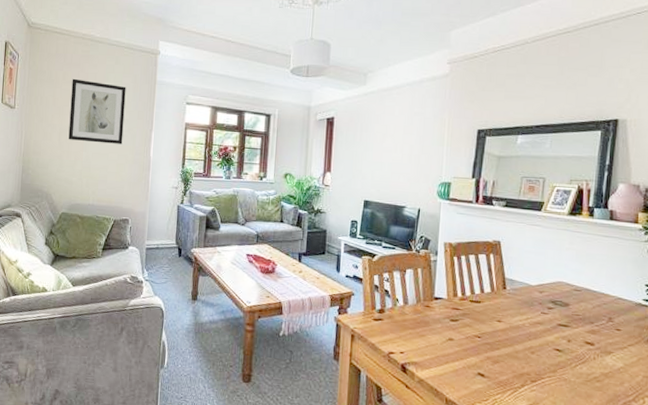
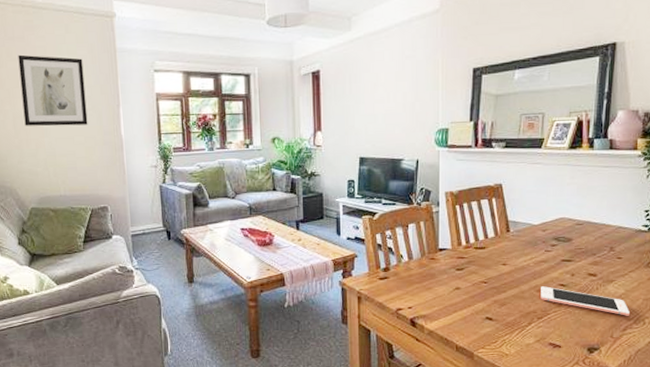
cell phone: none [535,348,628,392] -> present [541,286,630,316]

